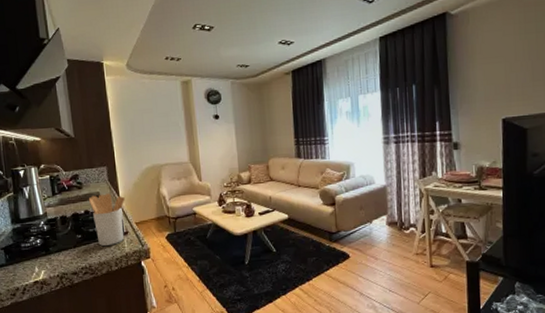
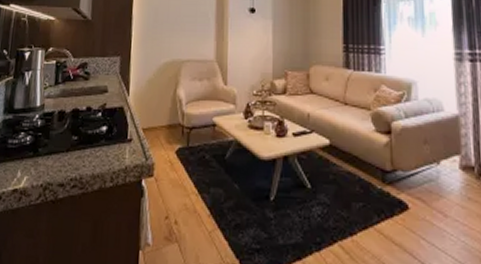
utensil holder: present [88,193,125,246] -> none [93,88,135,154]

